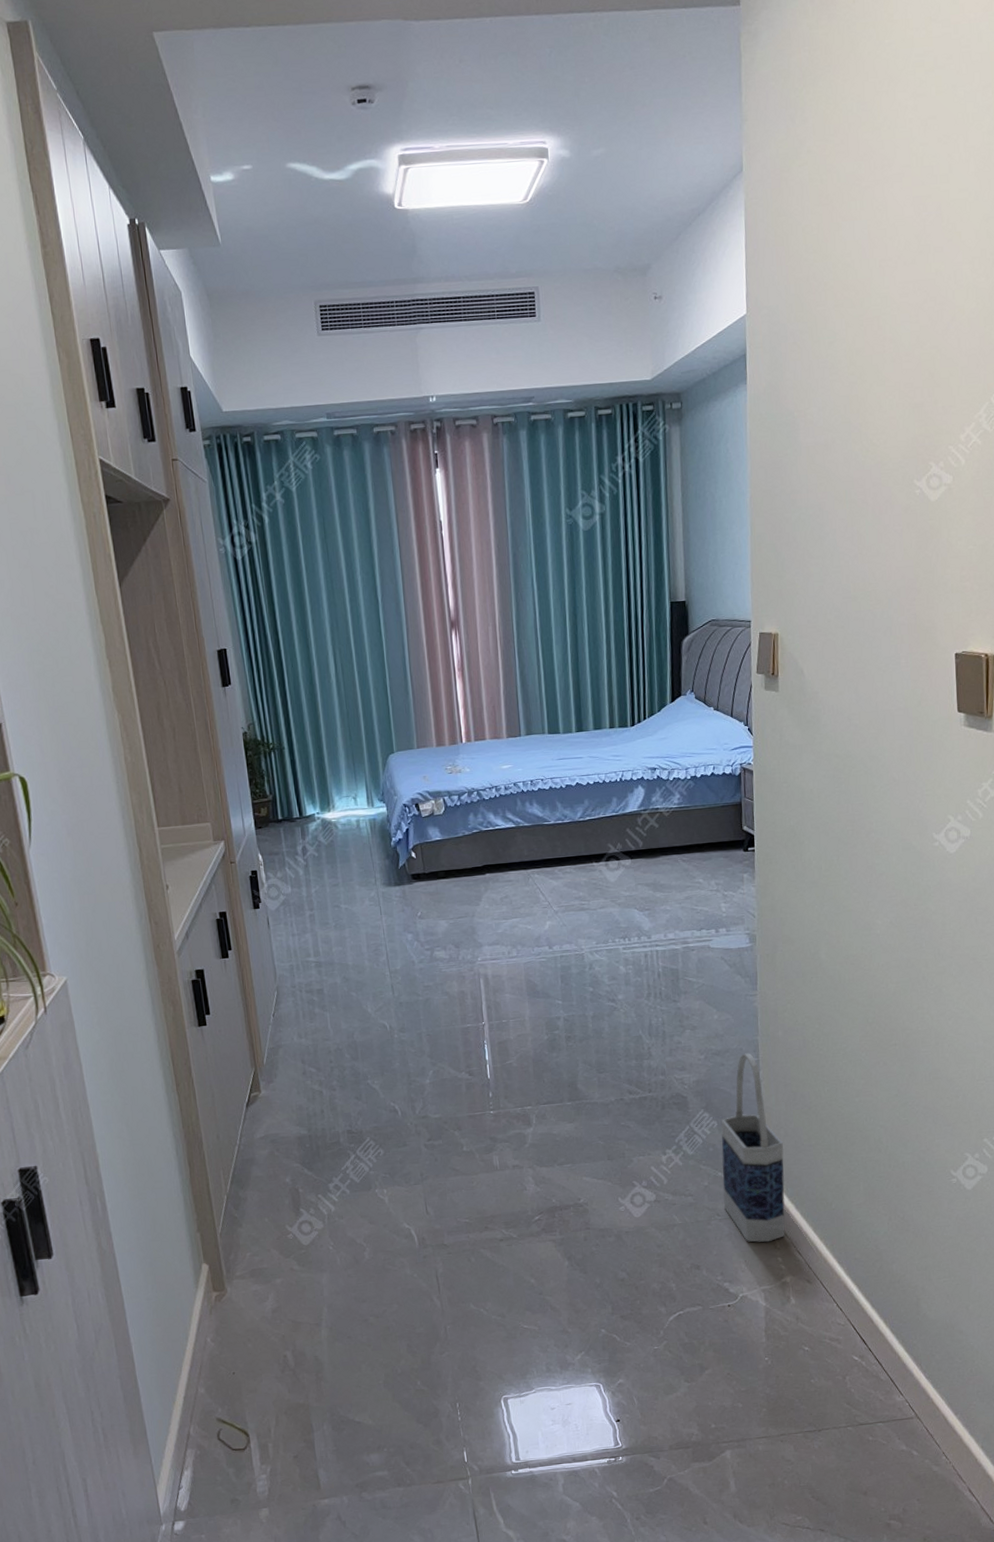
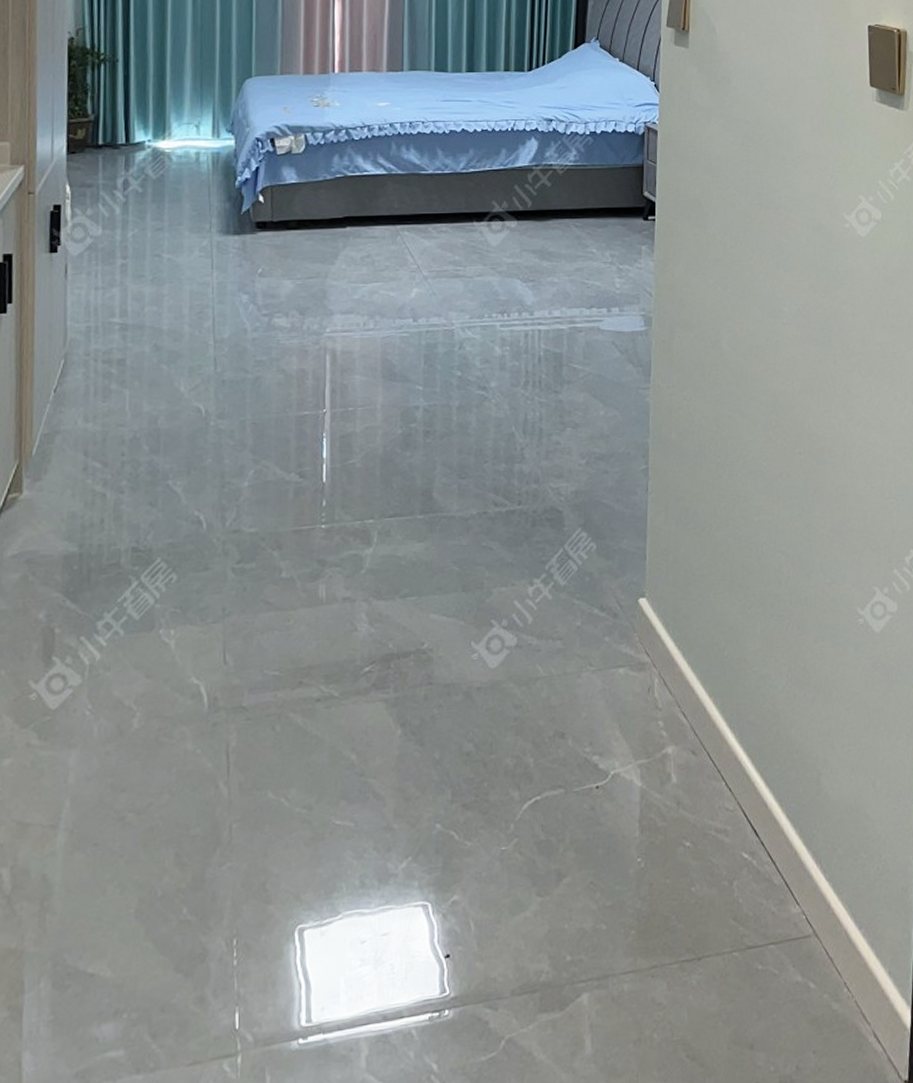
bag: present [721,1053,785,1243] -> none [597,458,672,701]

